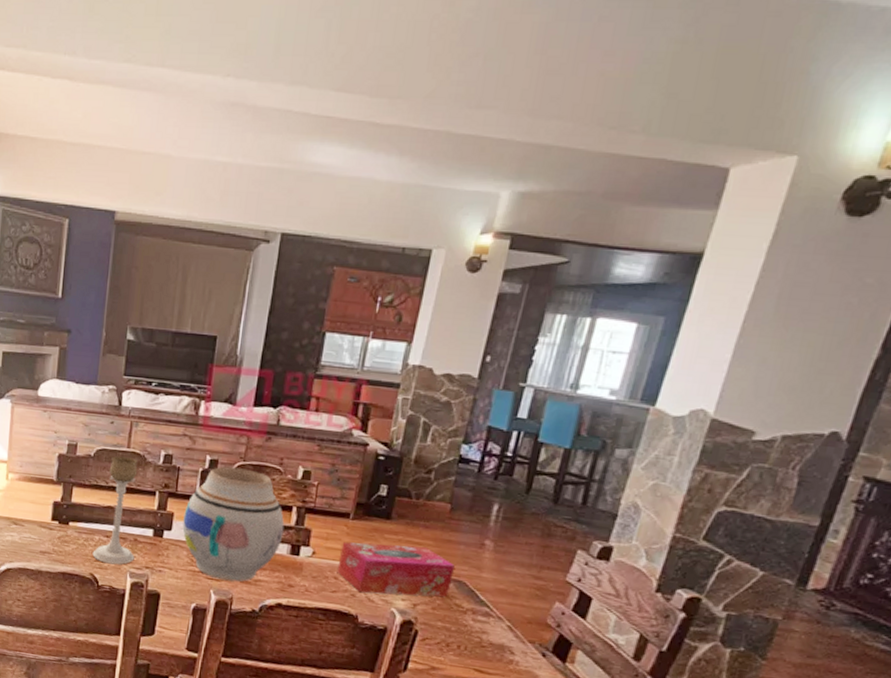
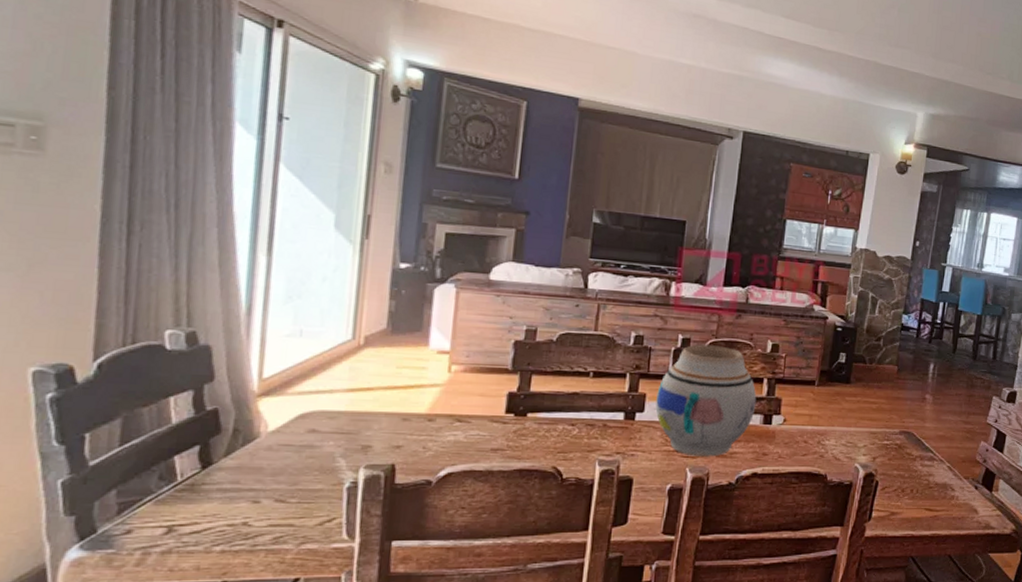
candle holder: present [92,456,138,565] -> none [555,339,606,454]
tissue box: present [337,541,455,597] -> none [806,405,904,453]

